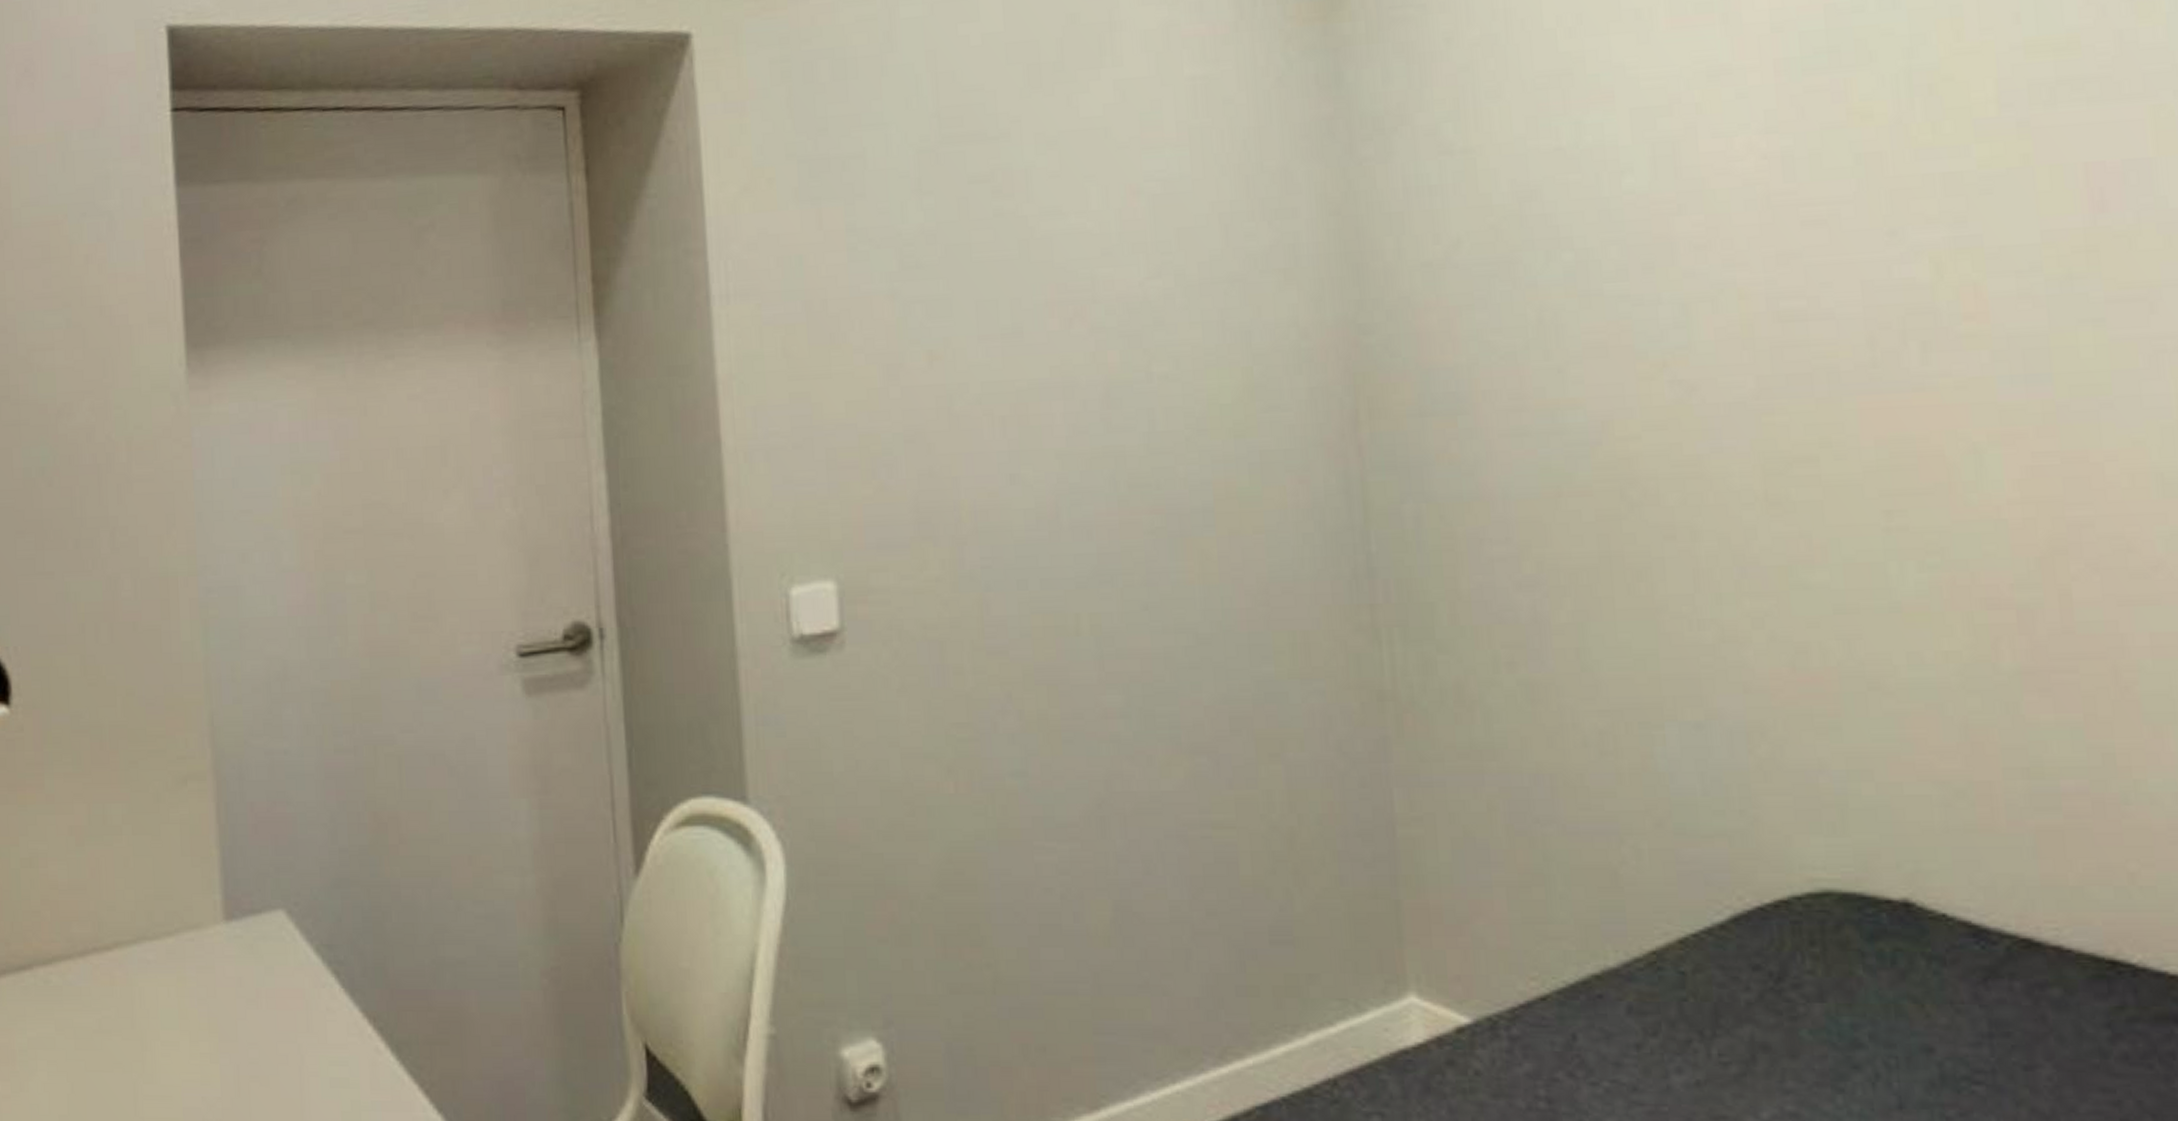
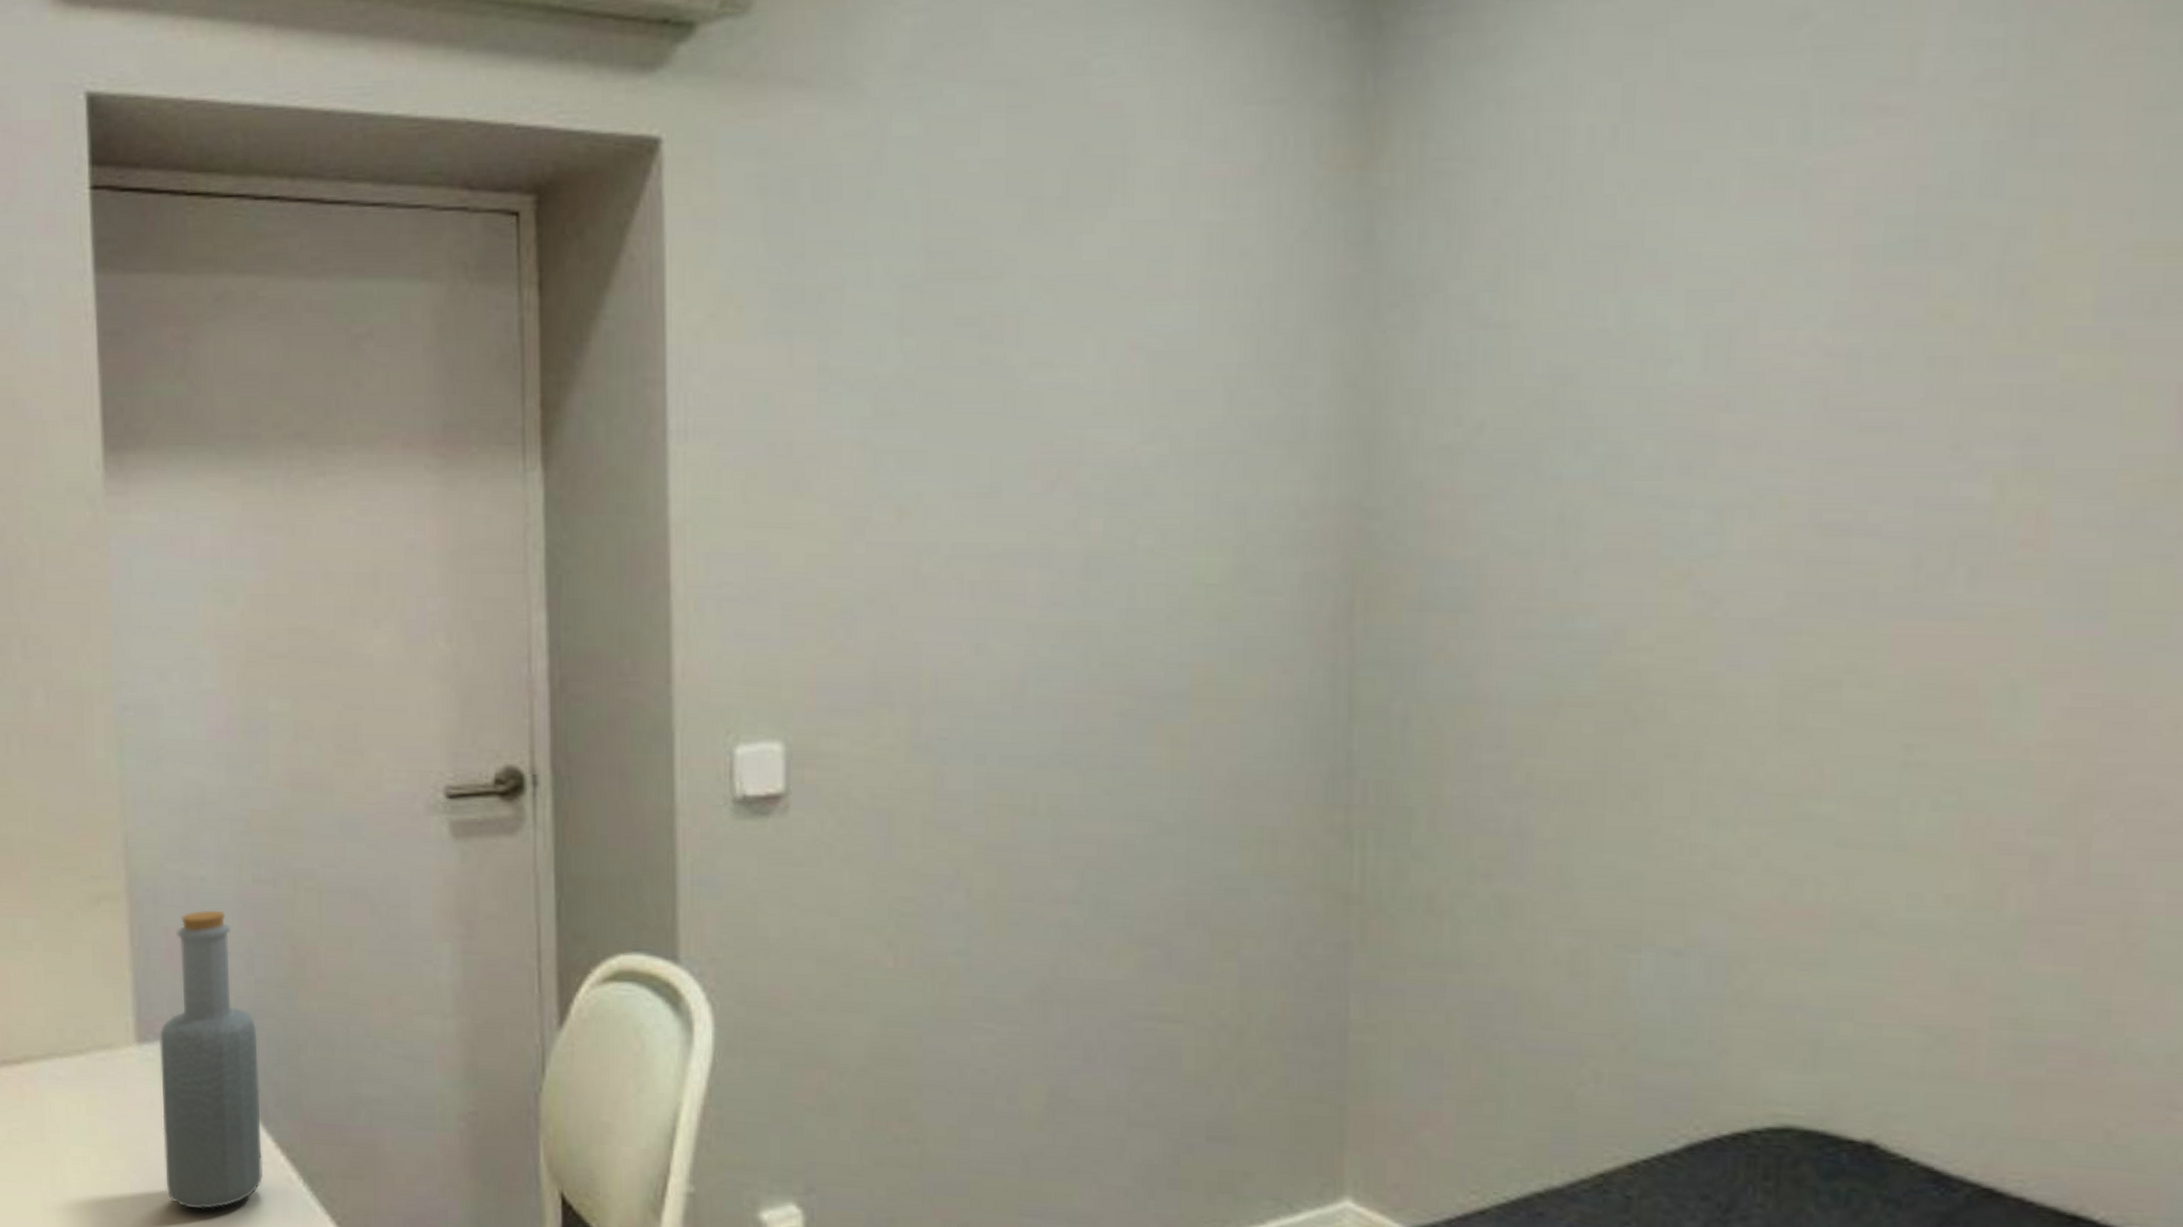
bottle: none [247,782,351,1087] -> present [160,909,263,1210]

